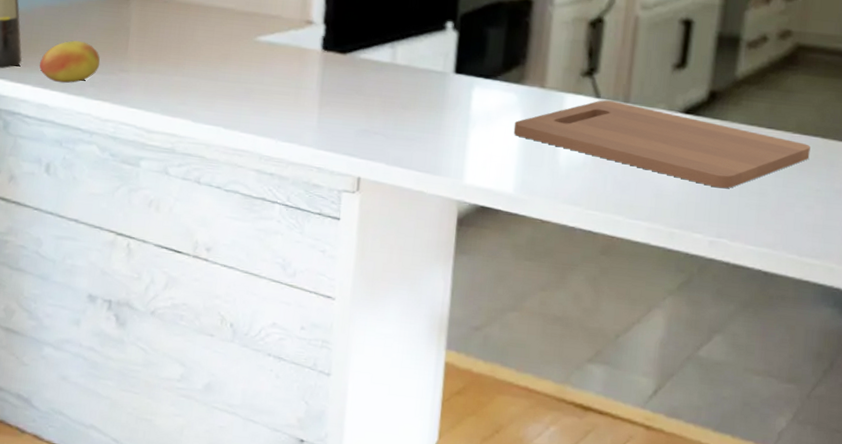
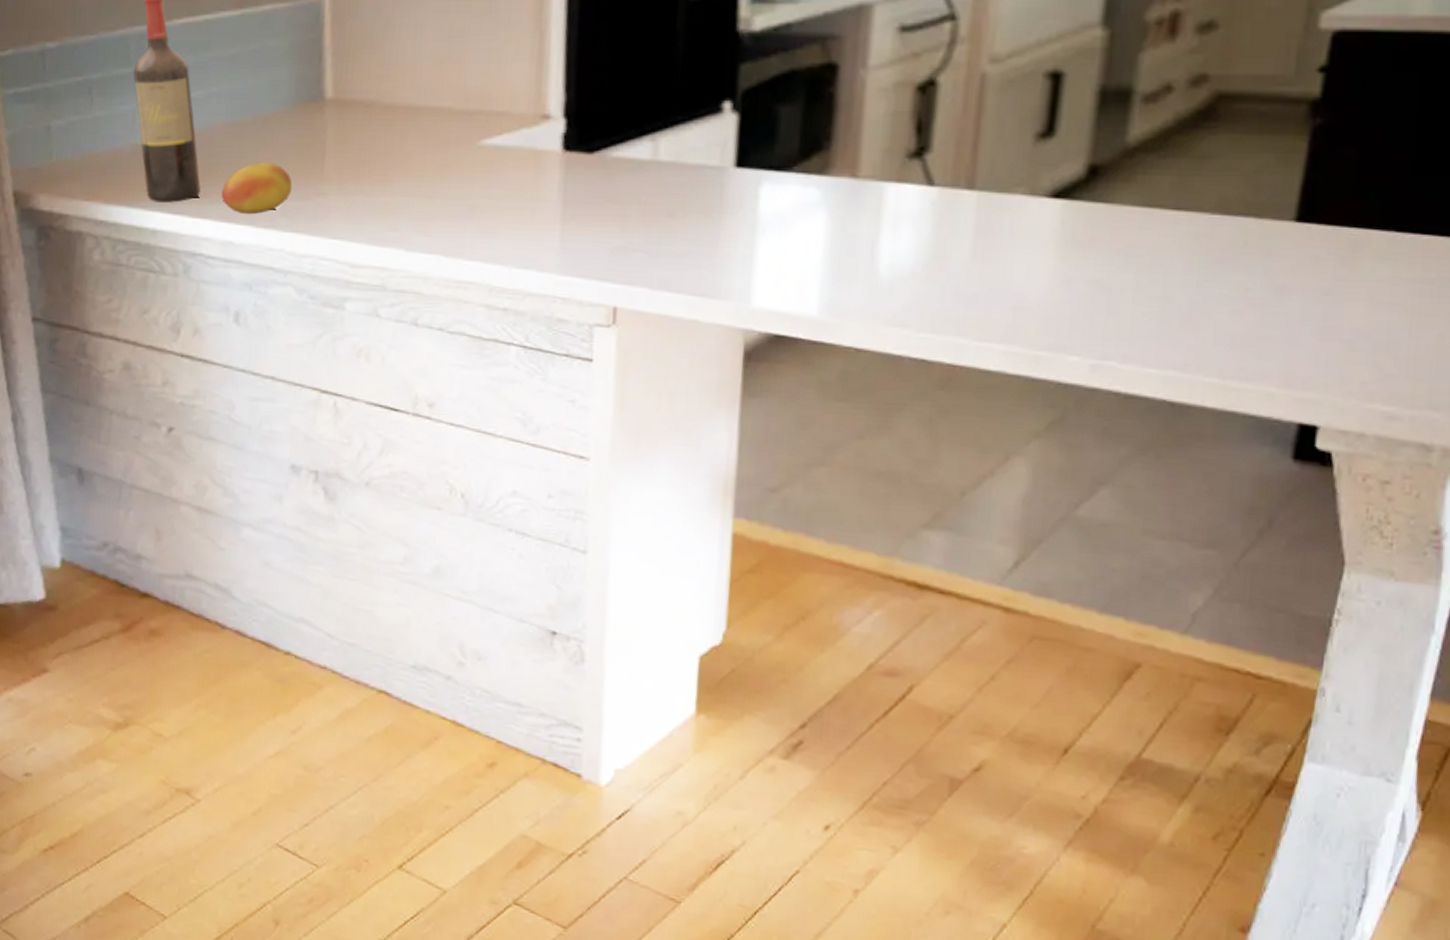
cutting board: present [513,100,811,189] -> none [816,188,1238,294]

